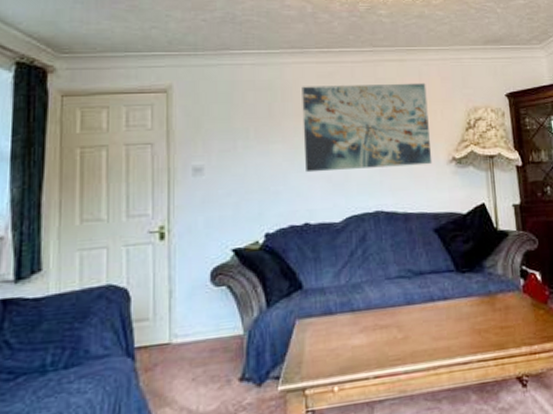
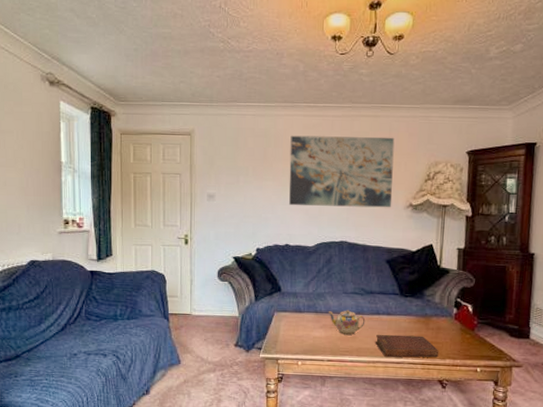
teapot: none [368,301,418,336] -> present [328,310,366,335]
diary: none [433,320,512,357] -> present [375,334,439,358]

